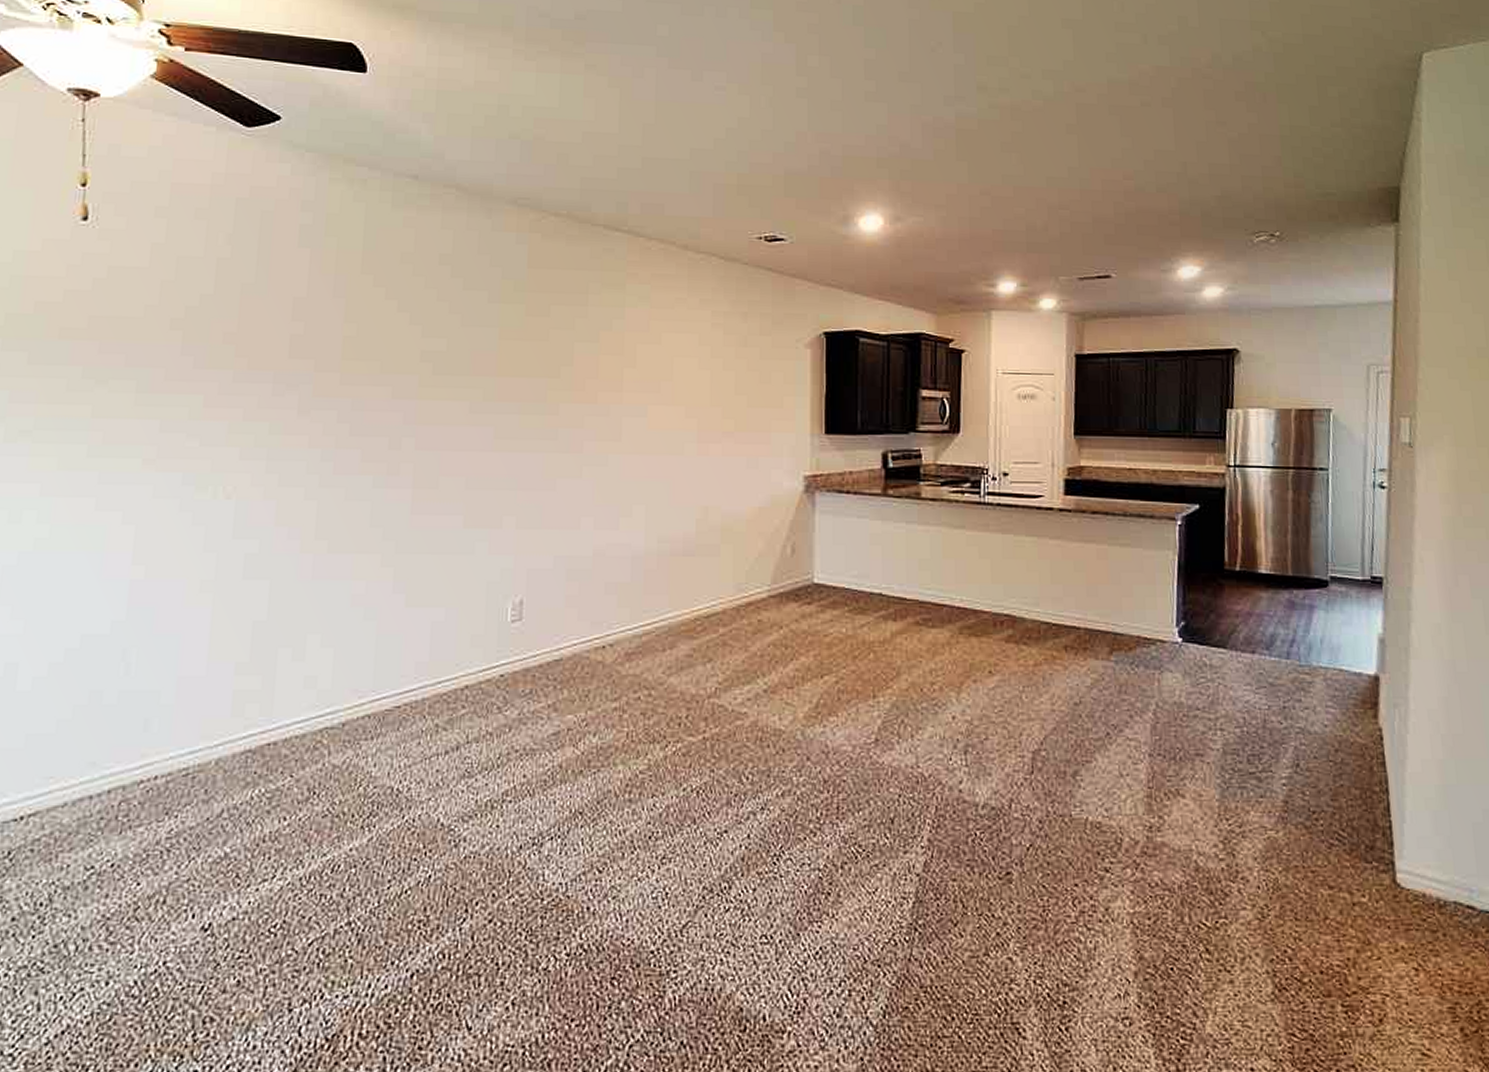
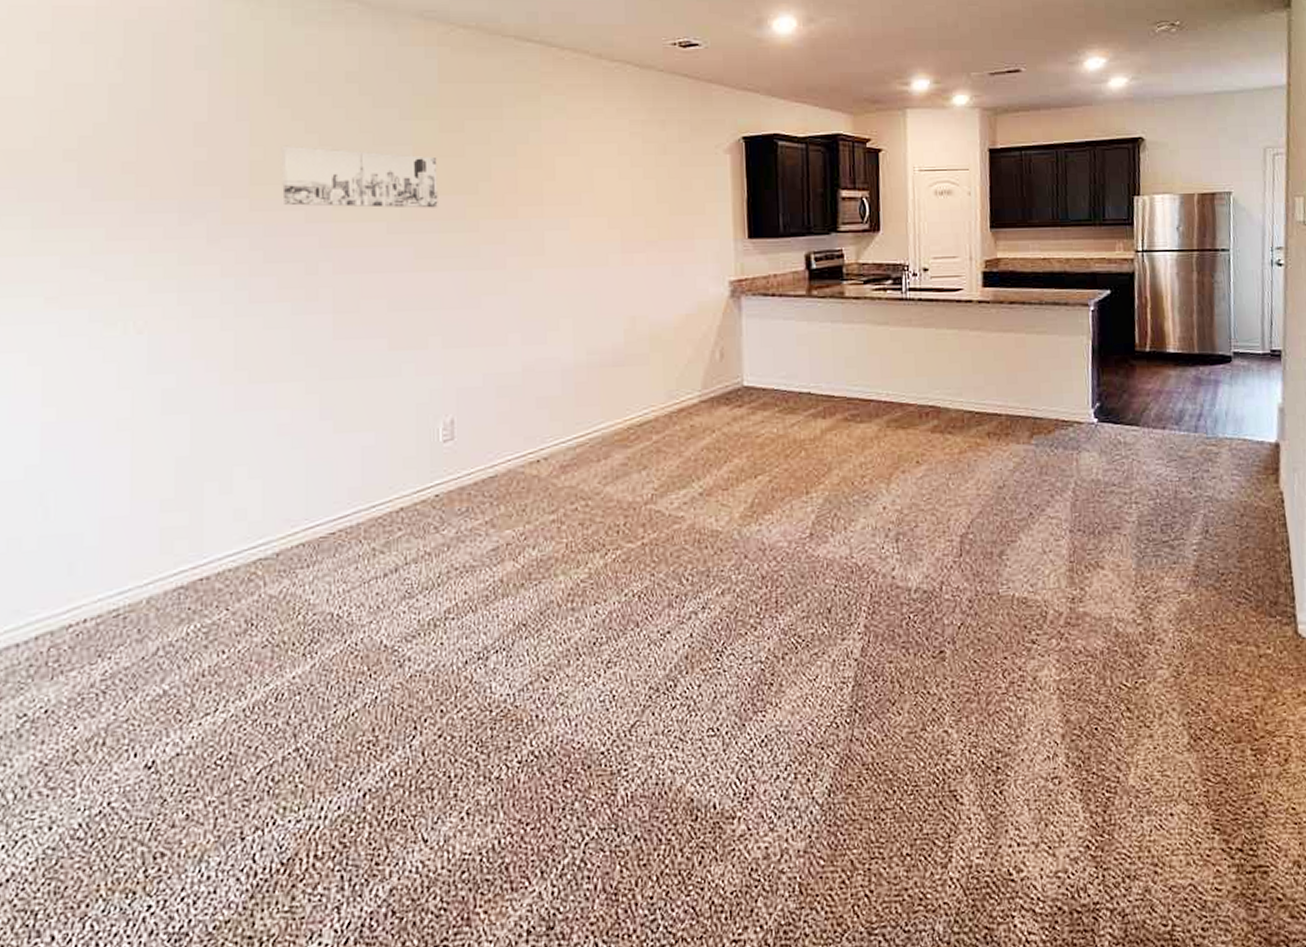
wall art: none [372,323,522,390] -> present [281,145,438,209]

